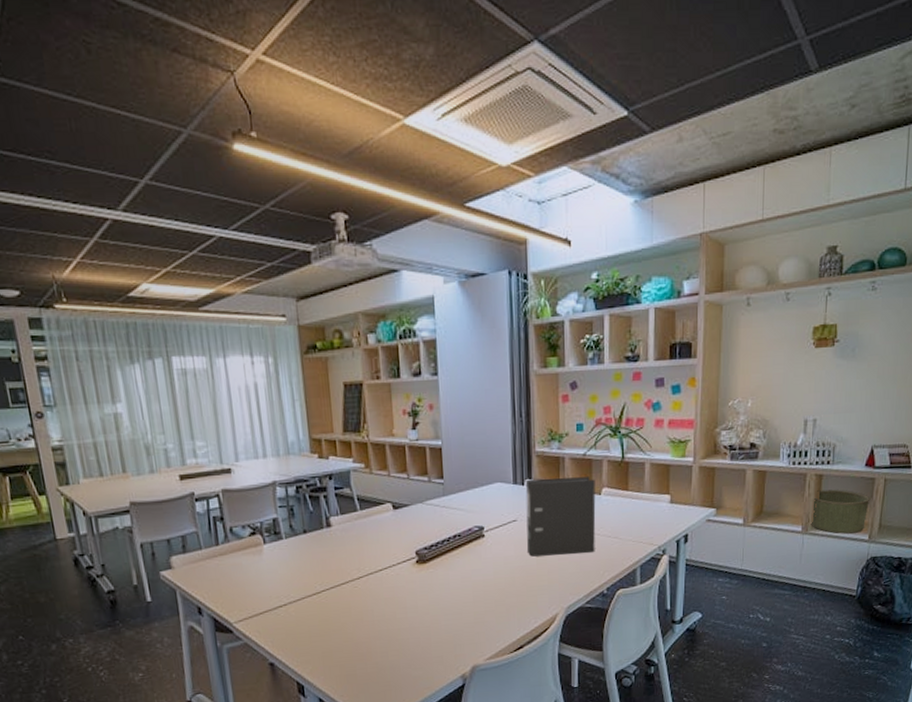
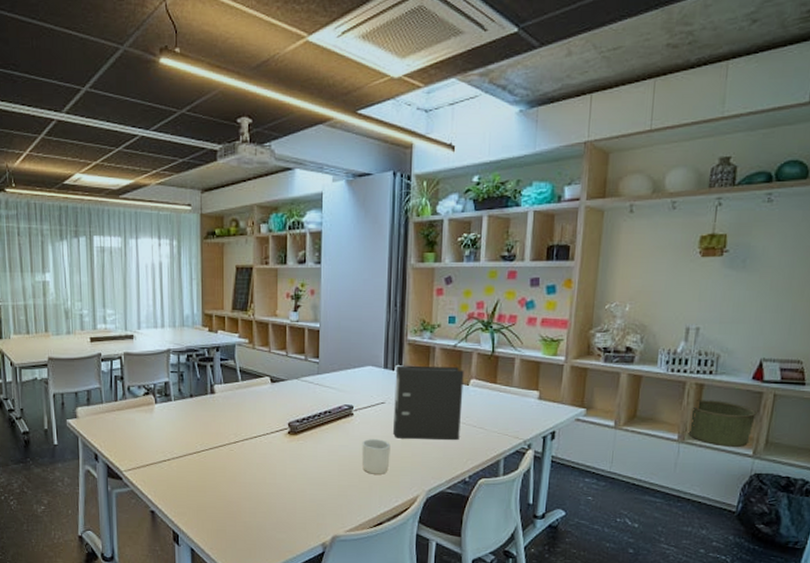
mug: none [495,559,526,597] -> present [361,439,391,474]

